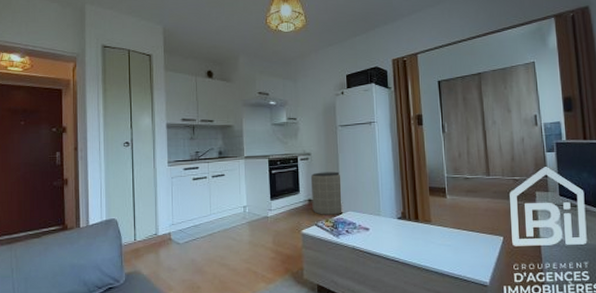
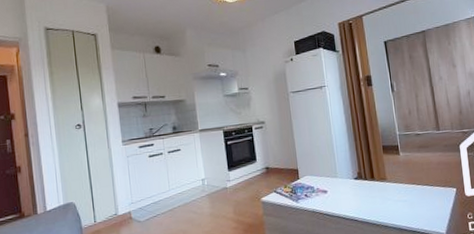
trash can: present [310,171,344,215] -> none [266,137,301,182]

